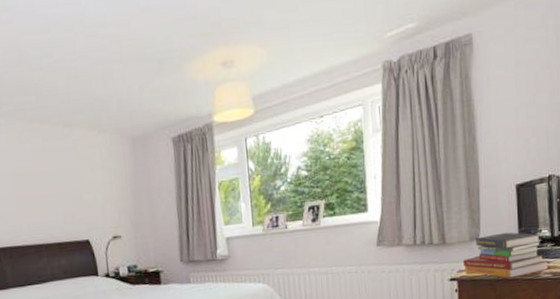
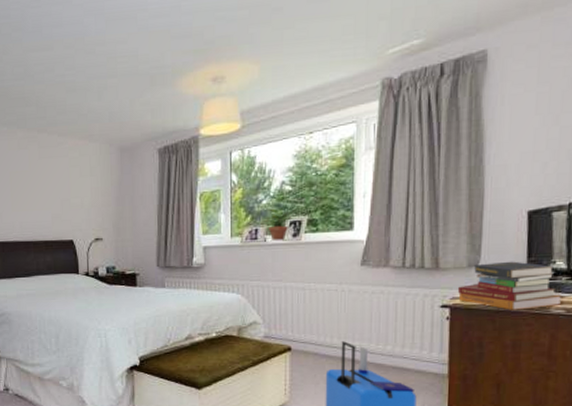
potted plant: none [283,194,314,228] -> present [263,208,297,241]

